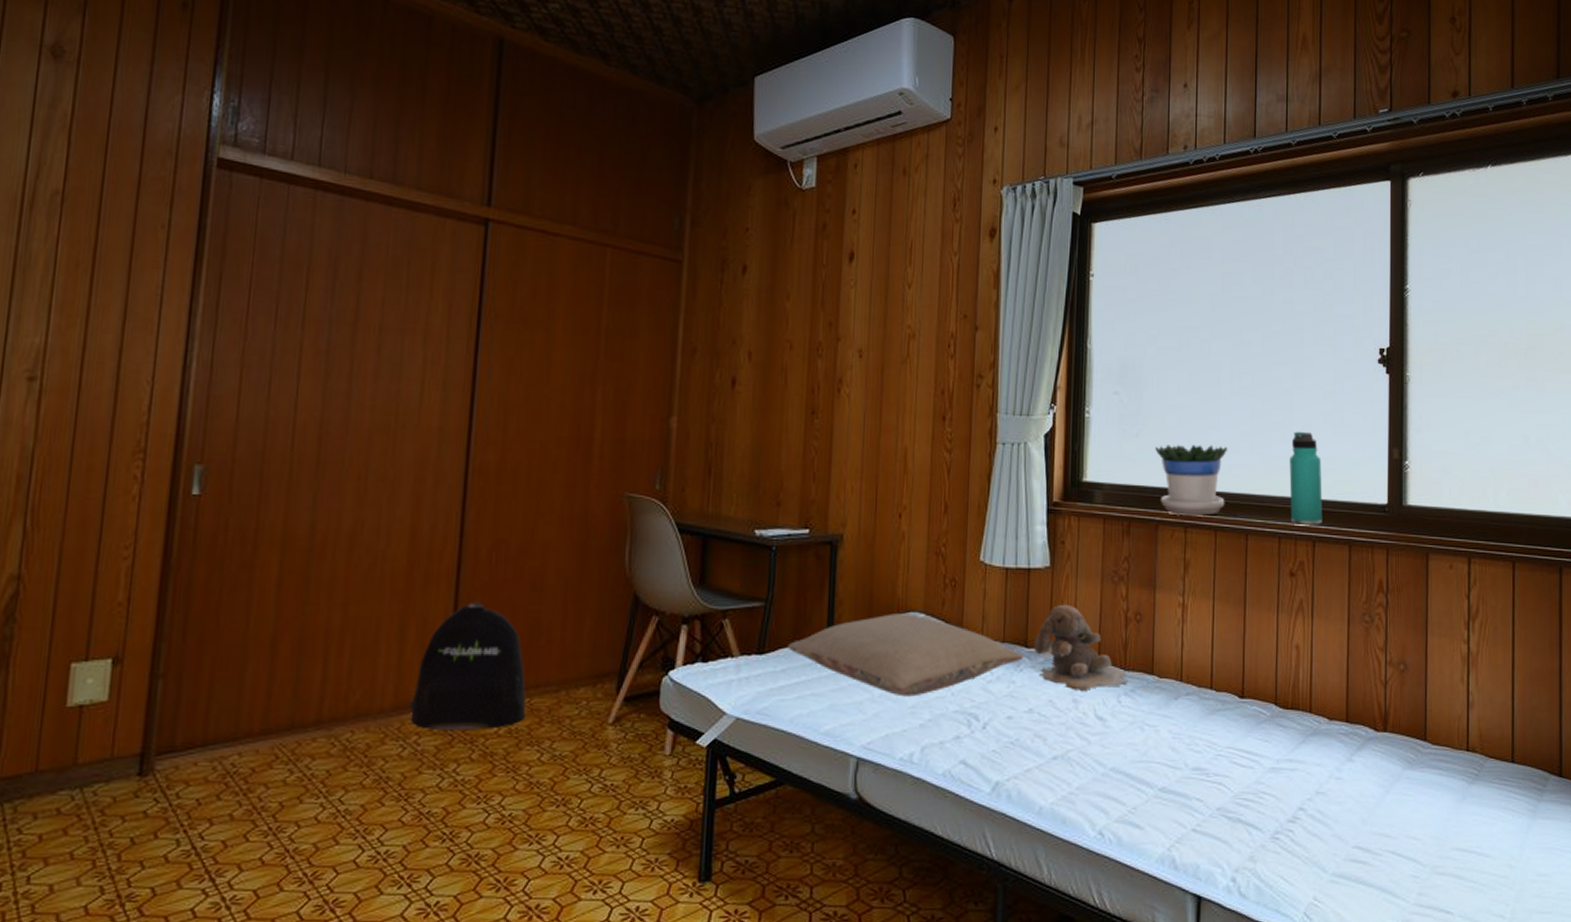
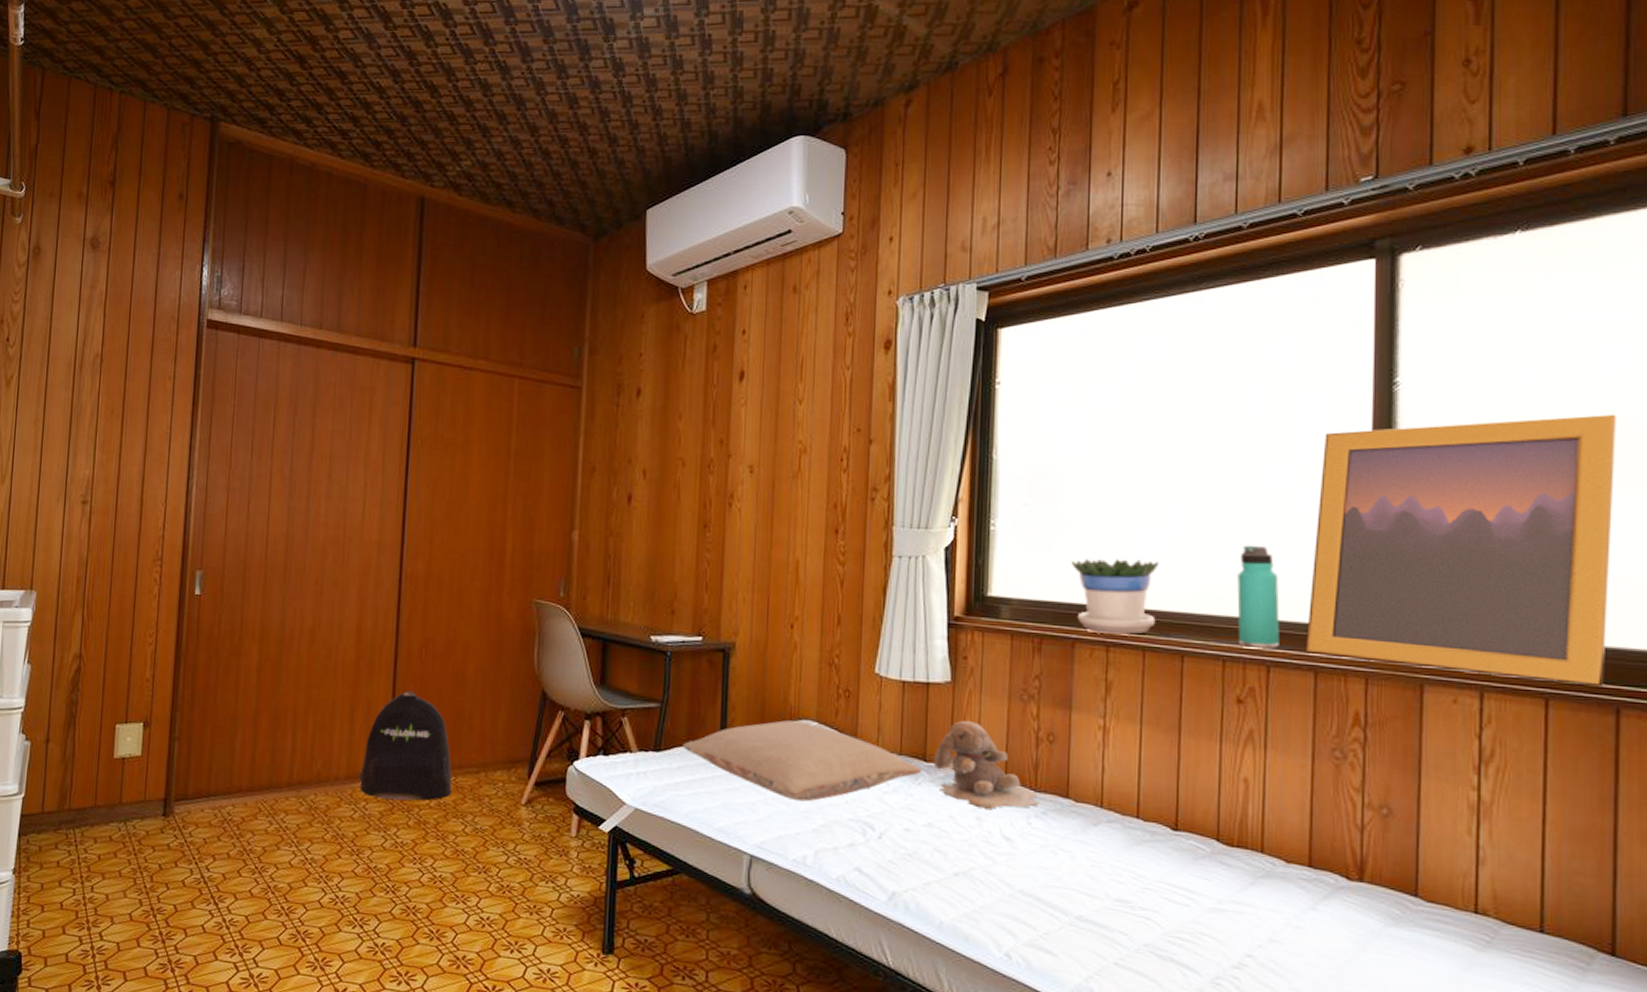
picture frame: none [1341,322,1556,550] -> present [1305,414,1616,687]

